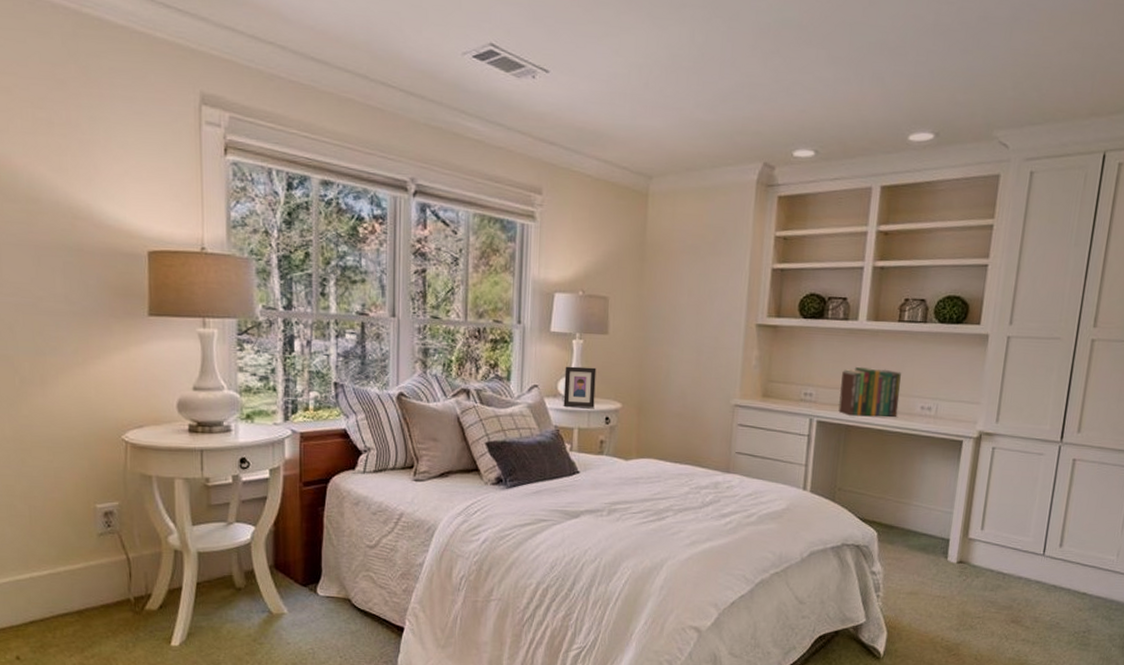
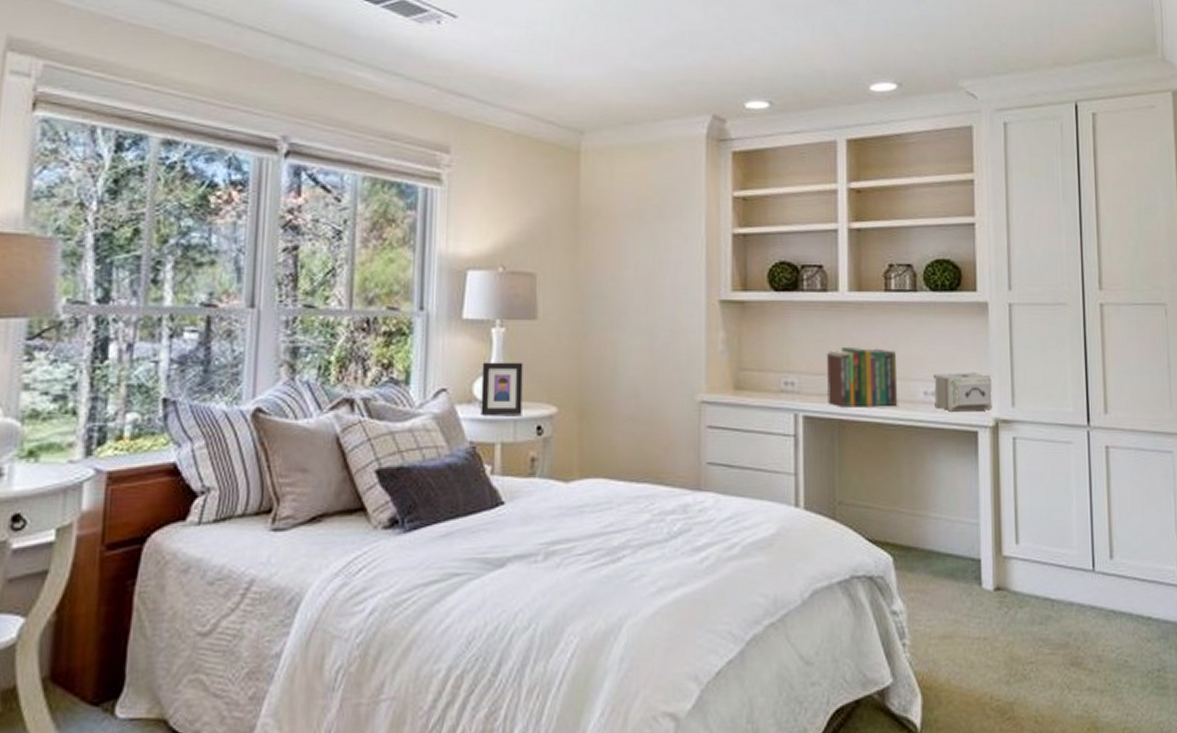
decorative box: none [928,392,982,425] -> present [934,373,992,412]

